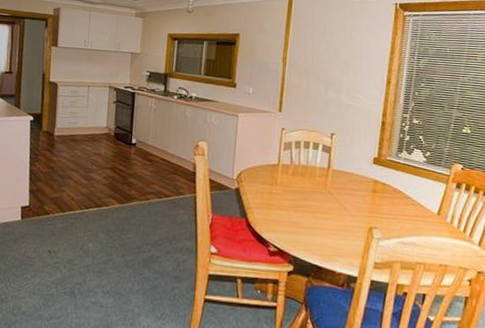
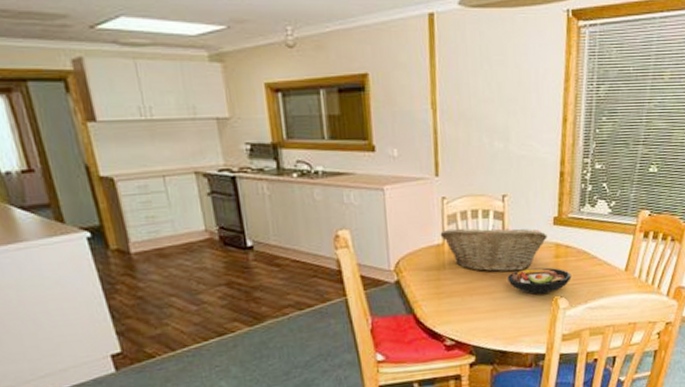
fruit basket: none [277,153,367,198] -> present [440,224,547,272]
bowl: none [329,197,387,222] -> present [507,267,572,295]

